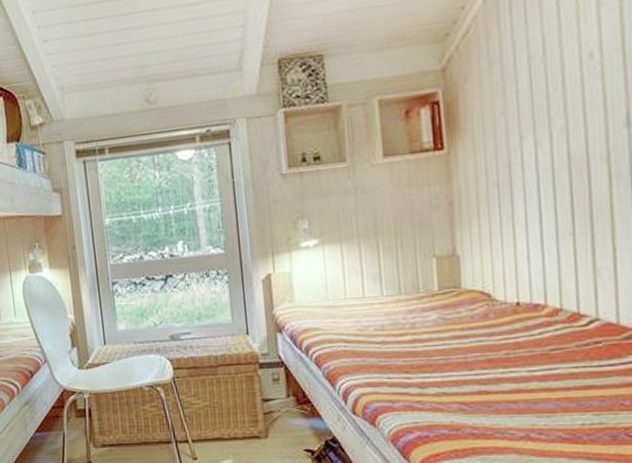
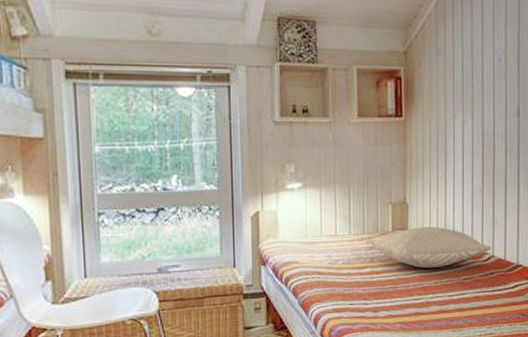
pillow: none [403,282,594,336] -> present [365,226,492,269]

